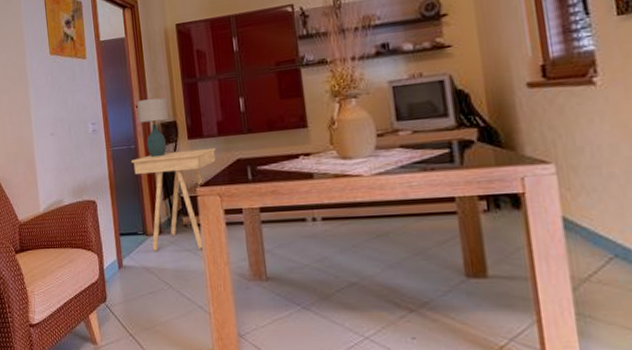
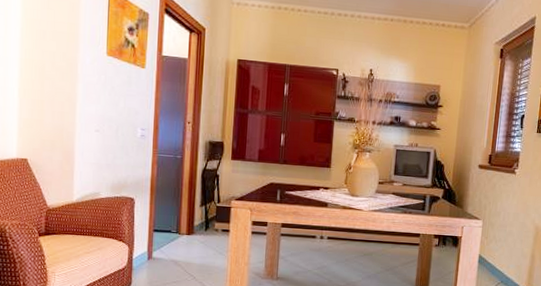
side table: present [131,147,216,251] -> none [175,166,254,250]
table lamp: present [137,97,168,158] -> none [189,117,218,170]

